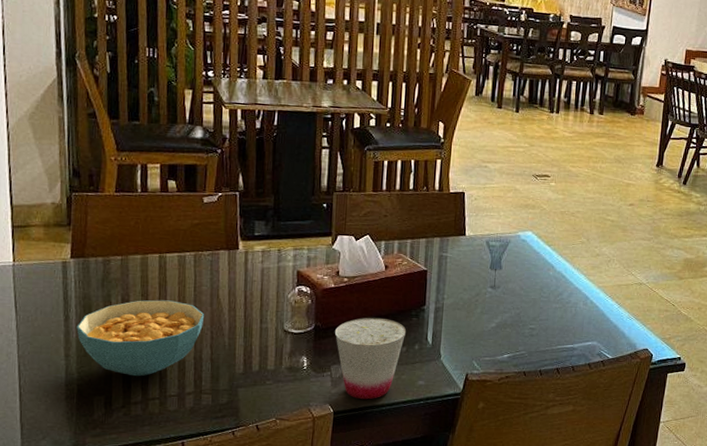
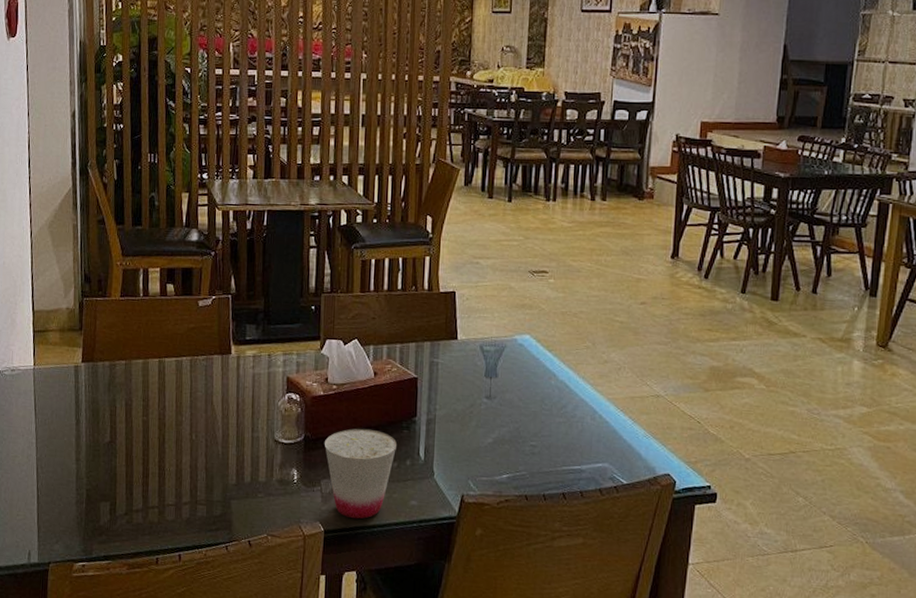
cereal bowl: present [76,300,205,377] -> none [86,405,200,484]

